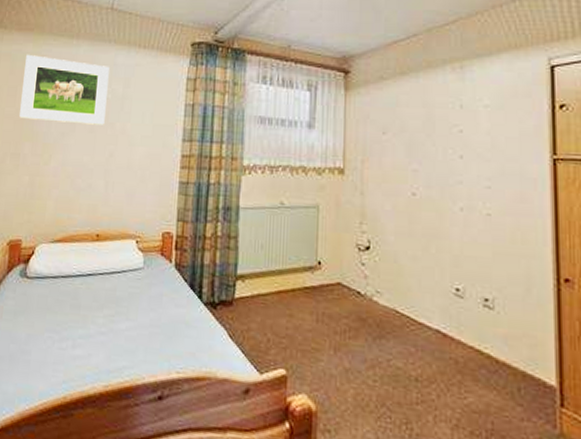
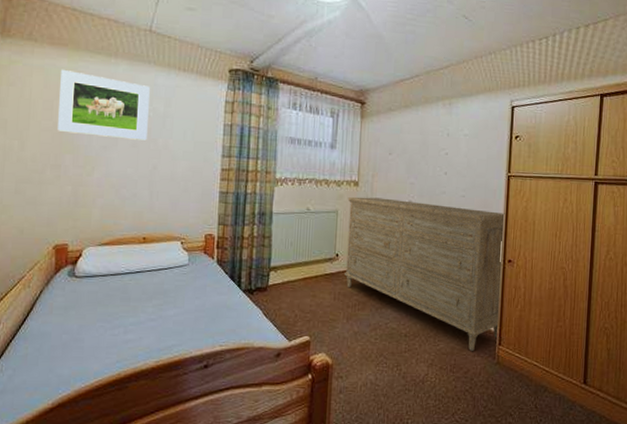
dresser: none [330,188,560,412] -> present [344,196,506,351]

